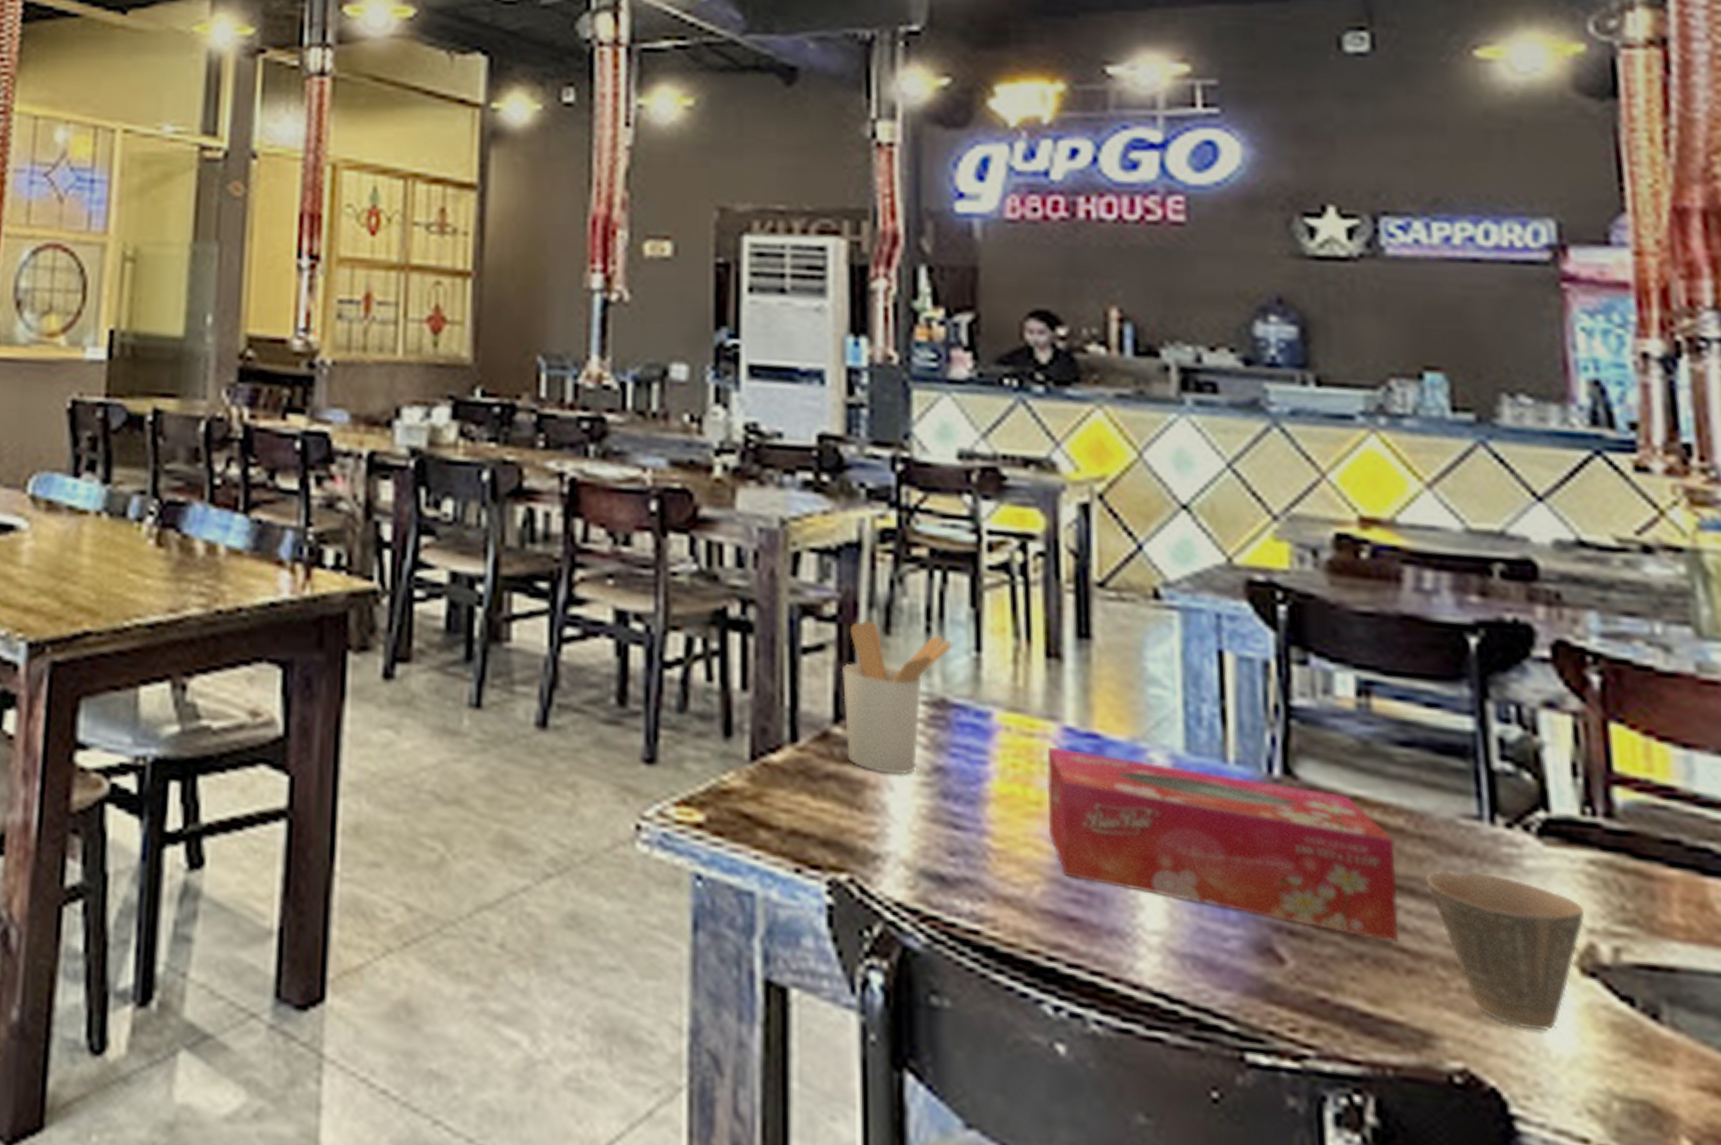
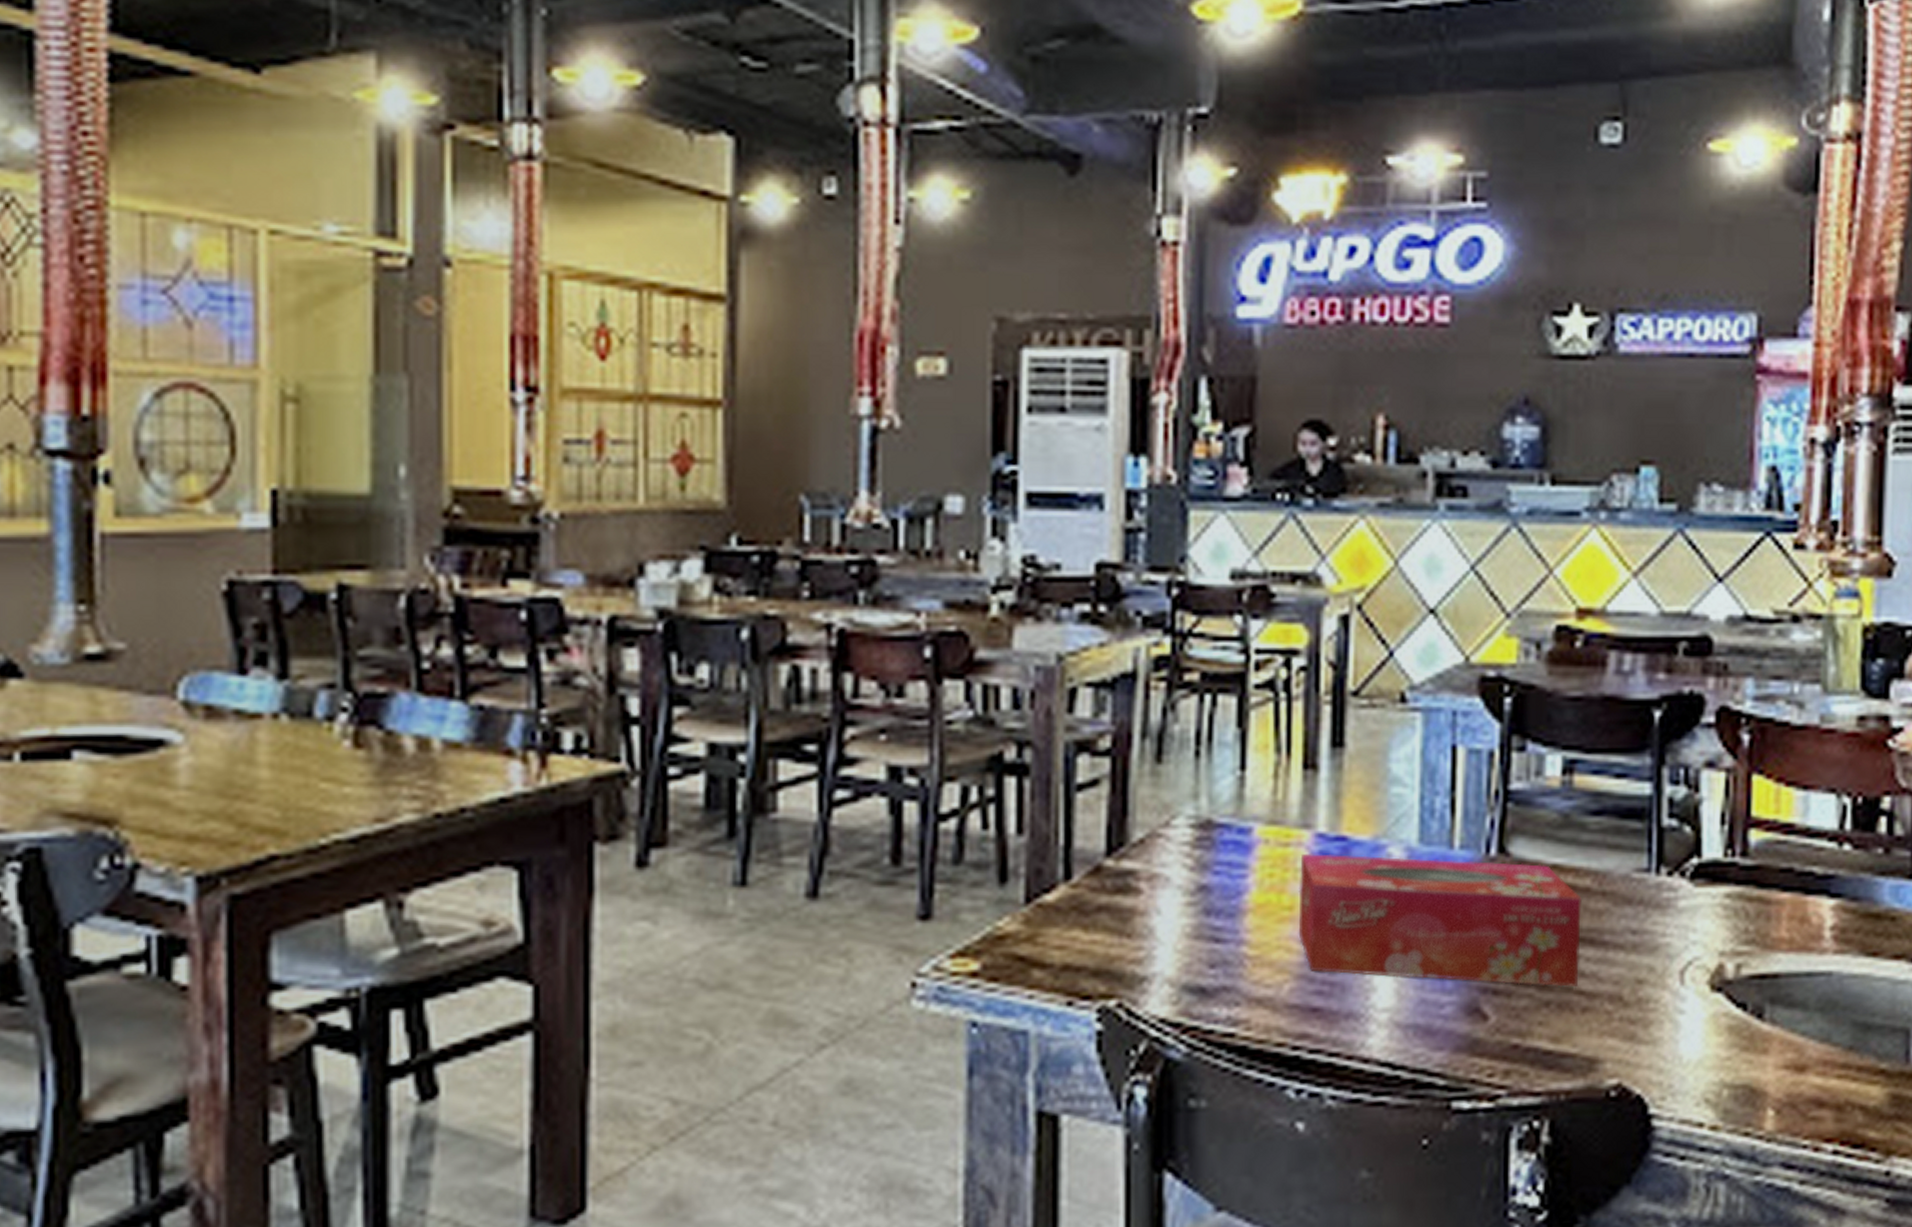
utensil holder: present [842,620,953,775] -> none [1115,750,1220,899]
cup: present [1426,871,1584,1030] -> none [1603,916,1718,1043]

